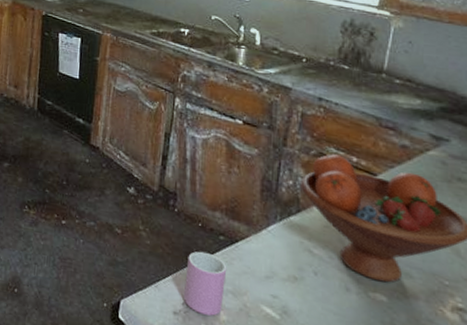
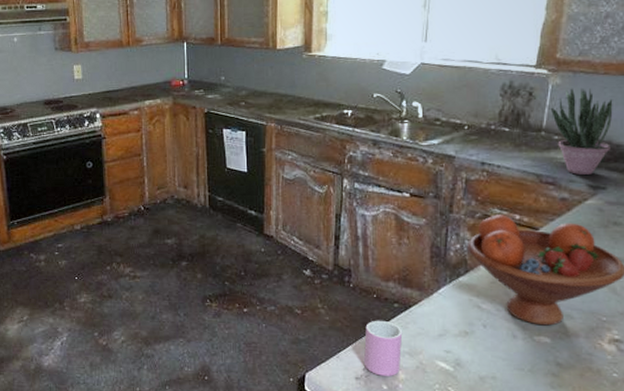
potted plant: none [392,33,458,124] -> present [550,88,613,175]

